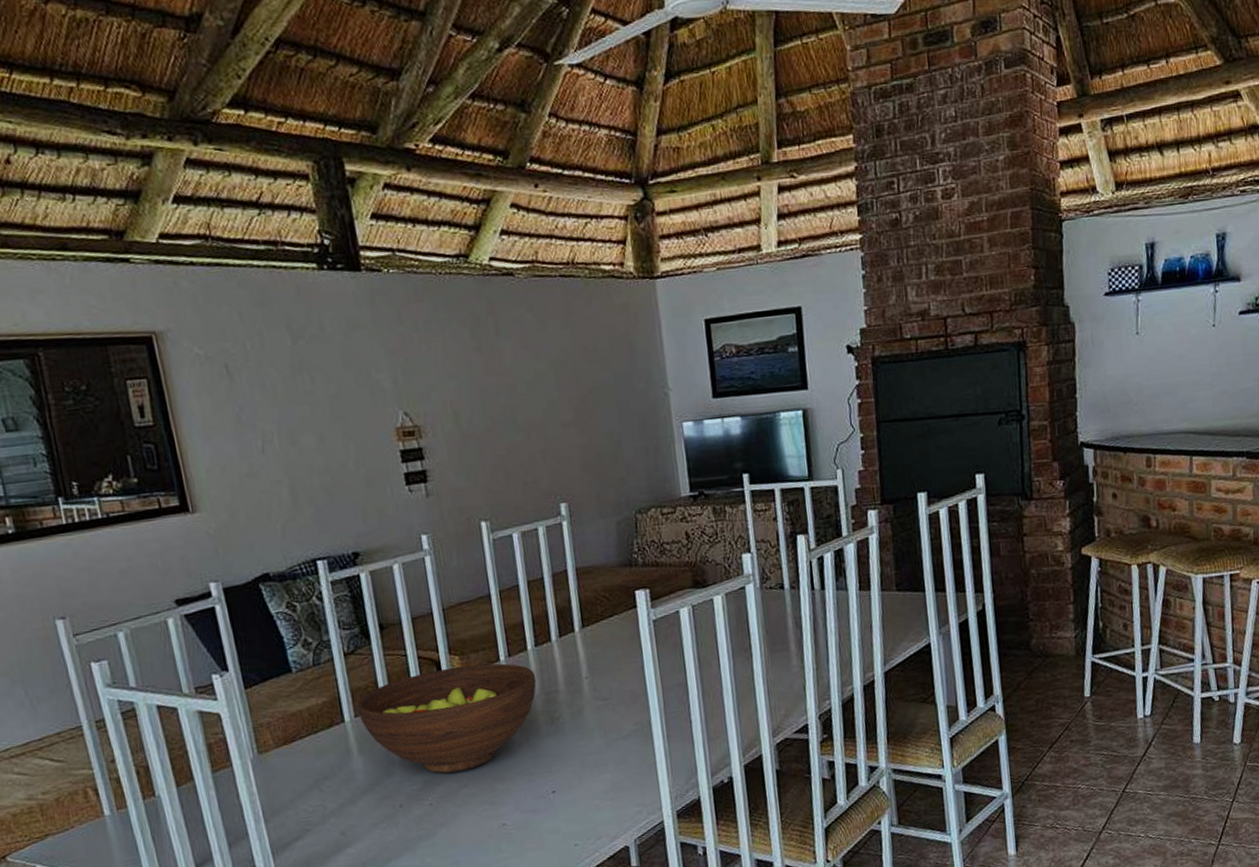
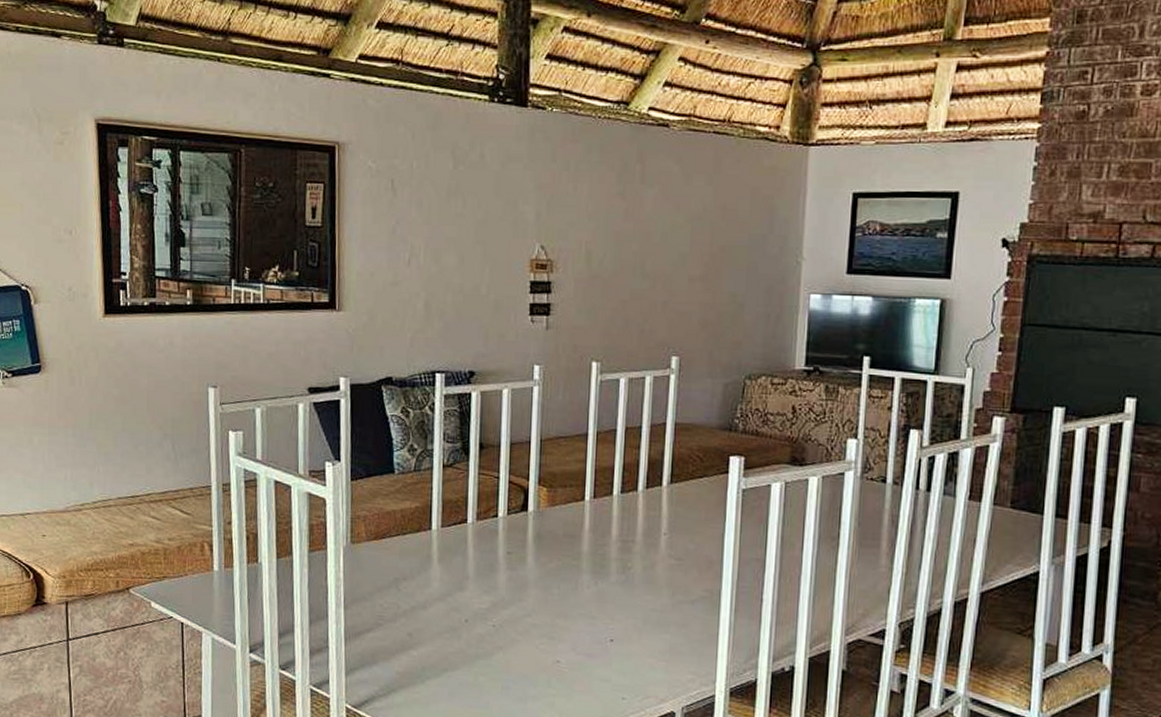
fruit bowl: present [356,663,537,774] -> none [444,497,616,600]

